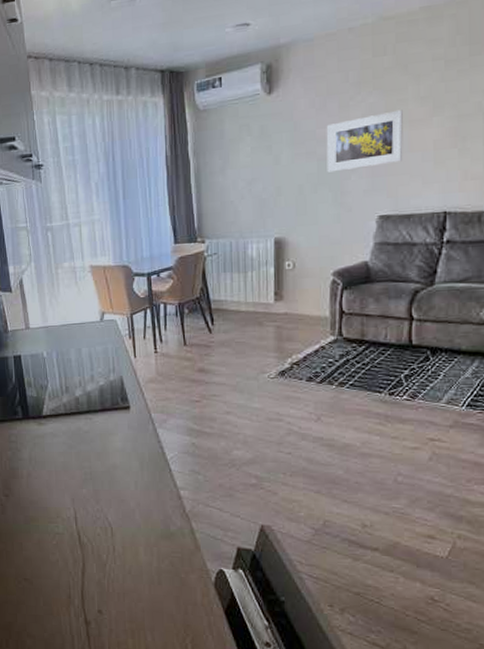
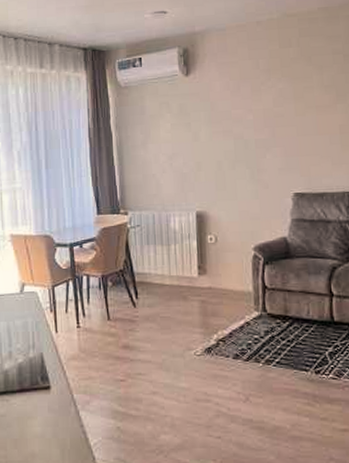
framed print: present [326,109,403,173] -> none [241,96,313,151]

